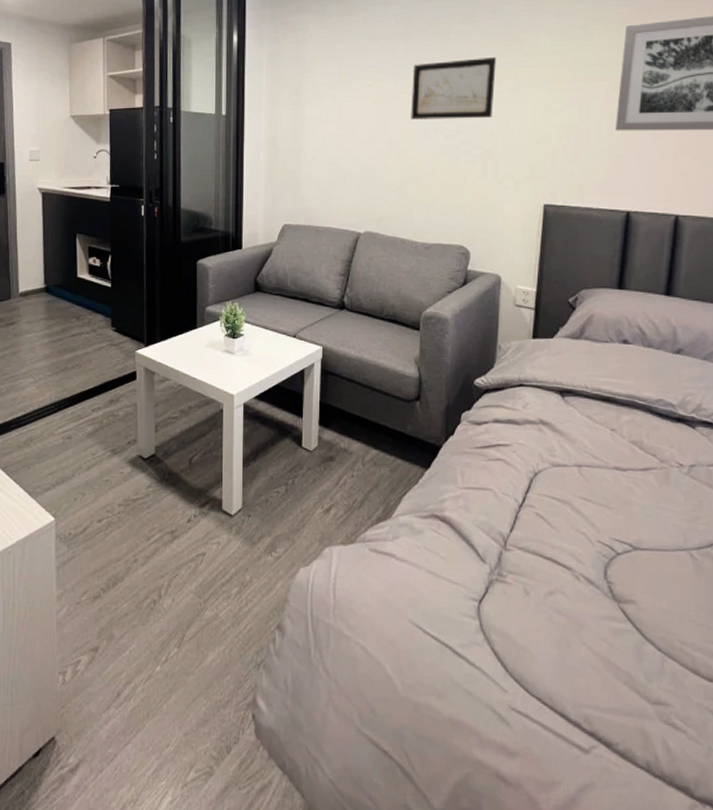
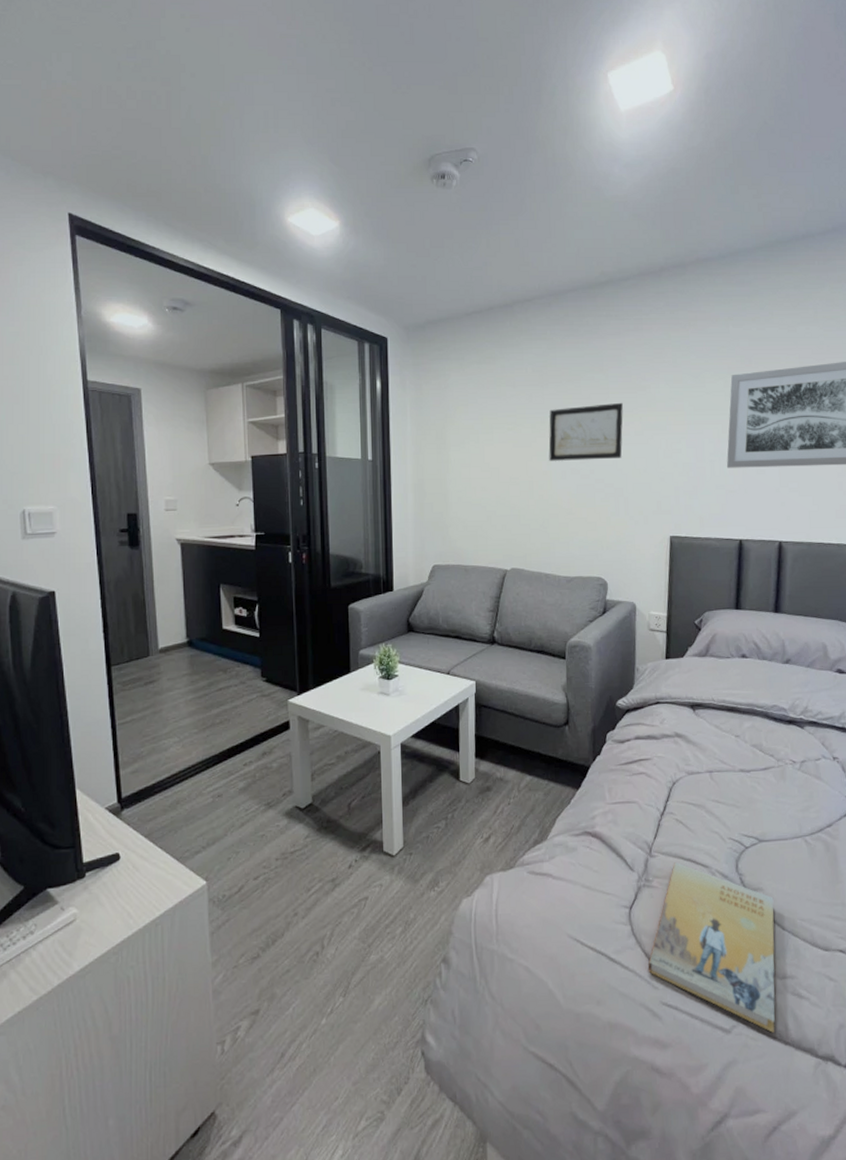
book: none [496,560,648,762] -> present [648,862,775,1033]

